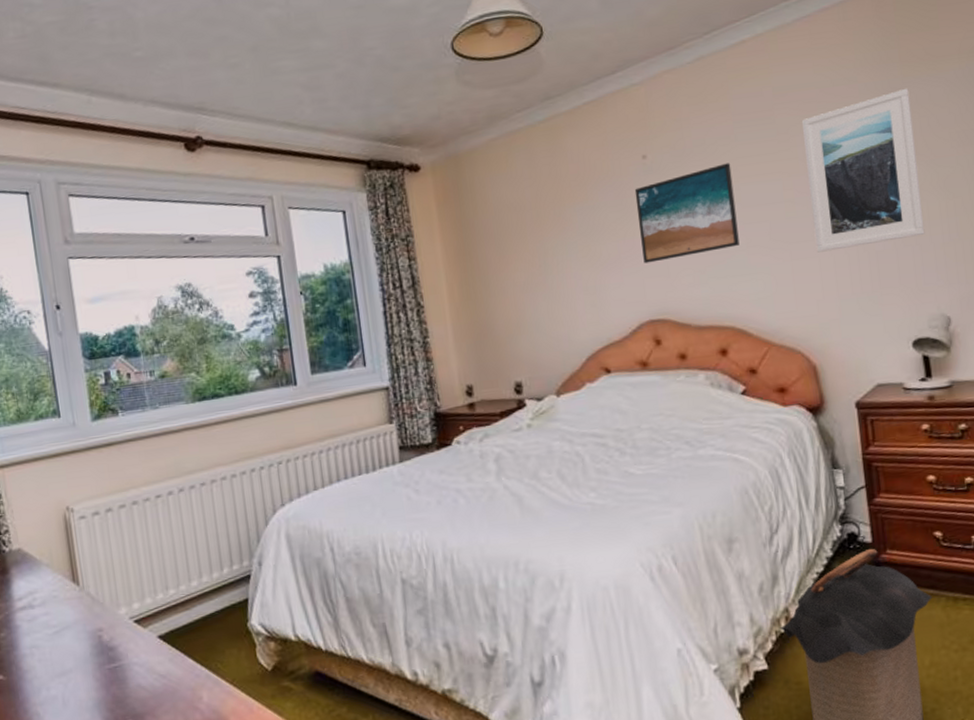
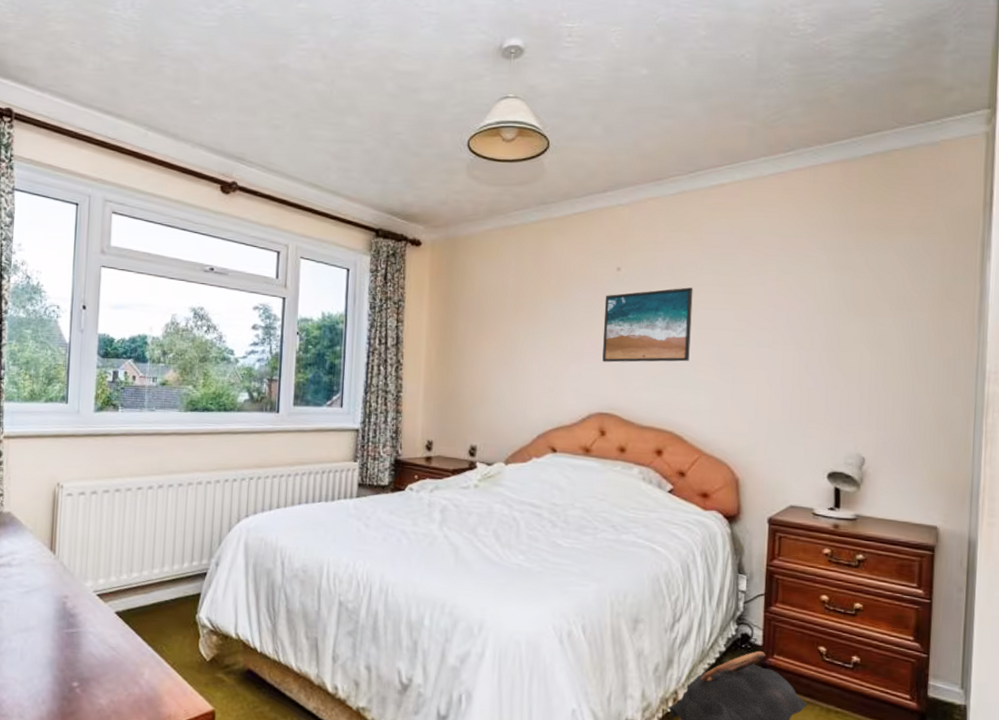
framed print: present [801,88,925,253] -> none [756,250,861,382]

